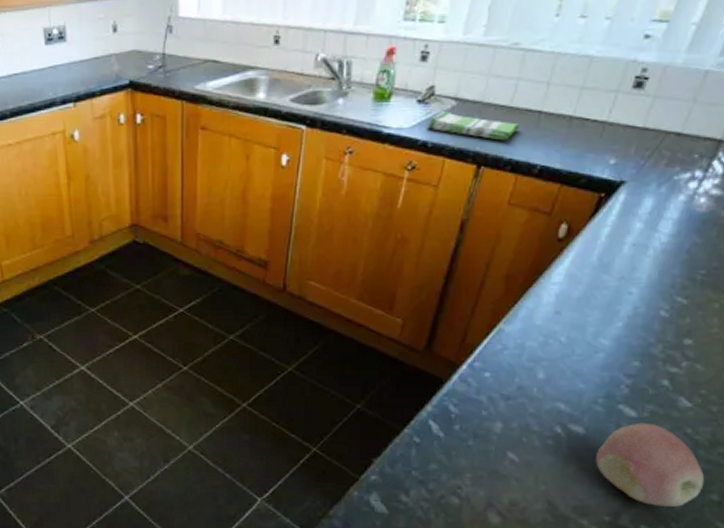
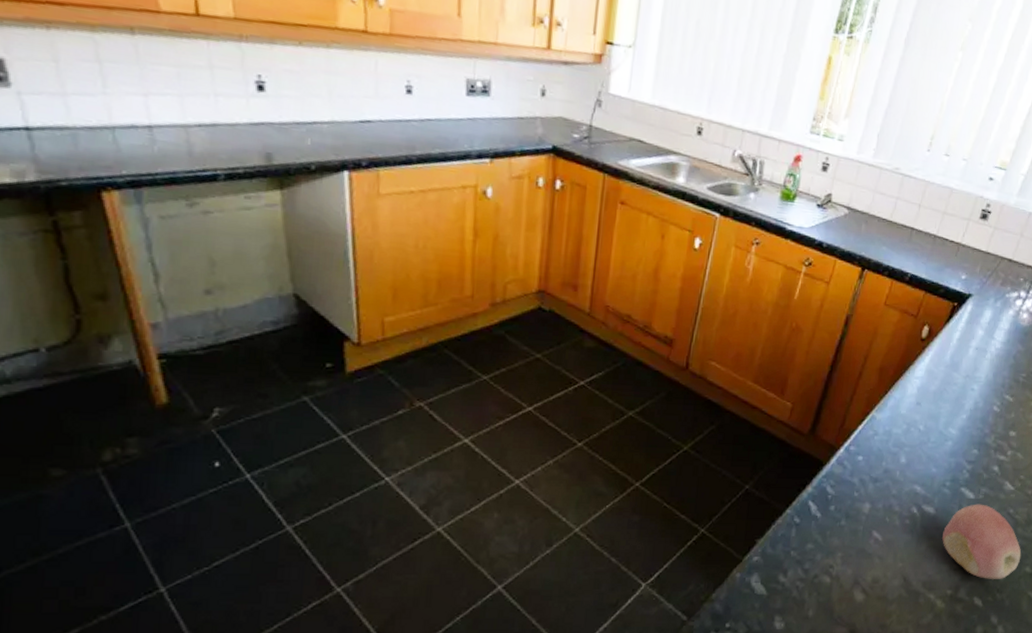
dish towel: present [426,111,520,141] -> none [823,217,897,249]

